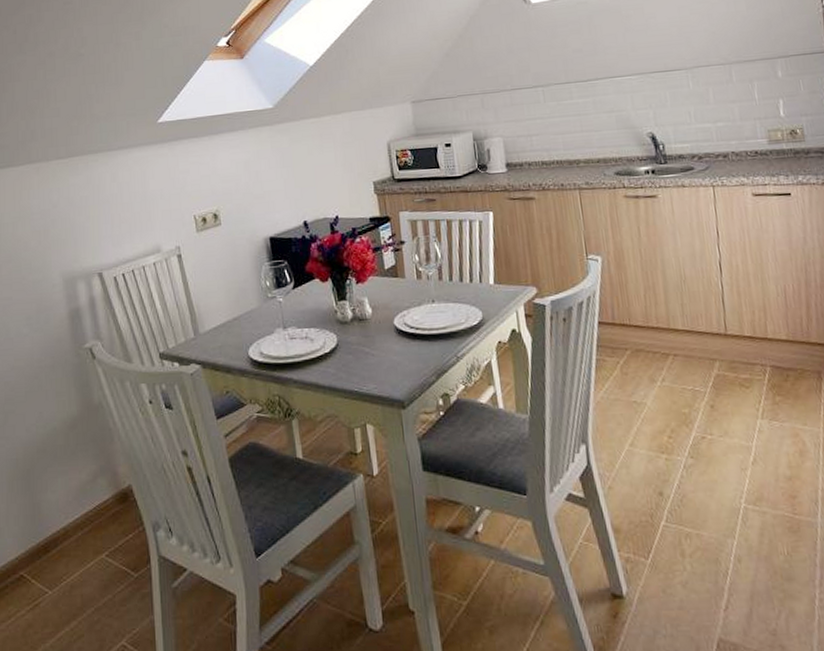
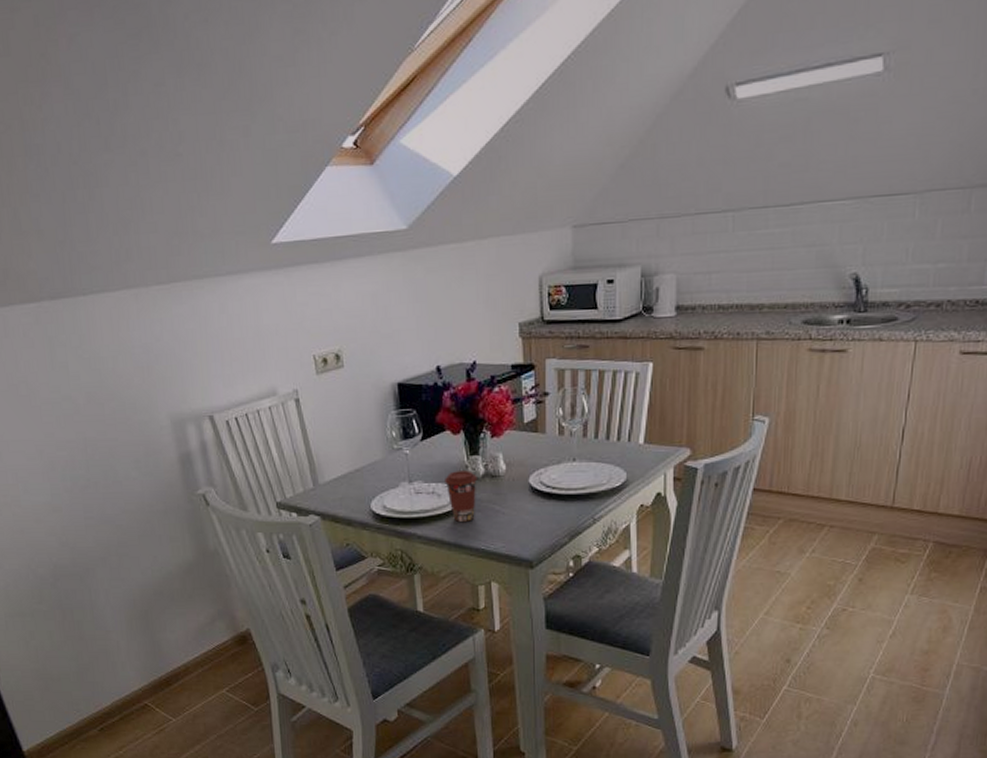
coffee cup: none [316,315,347,365] -> present [445,470,477,522]

